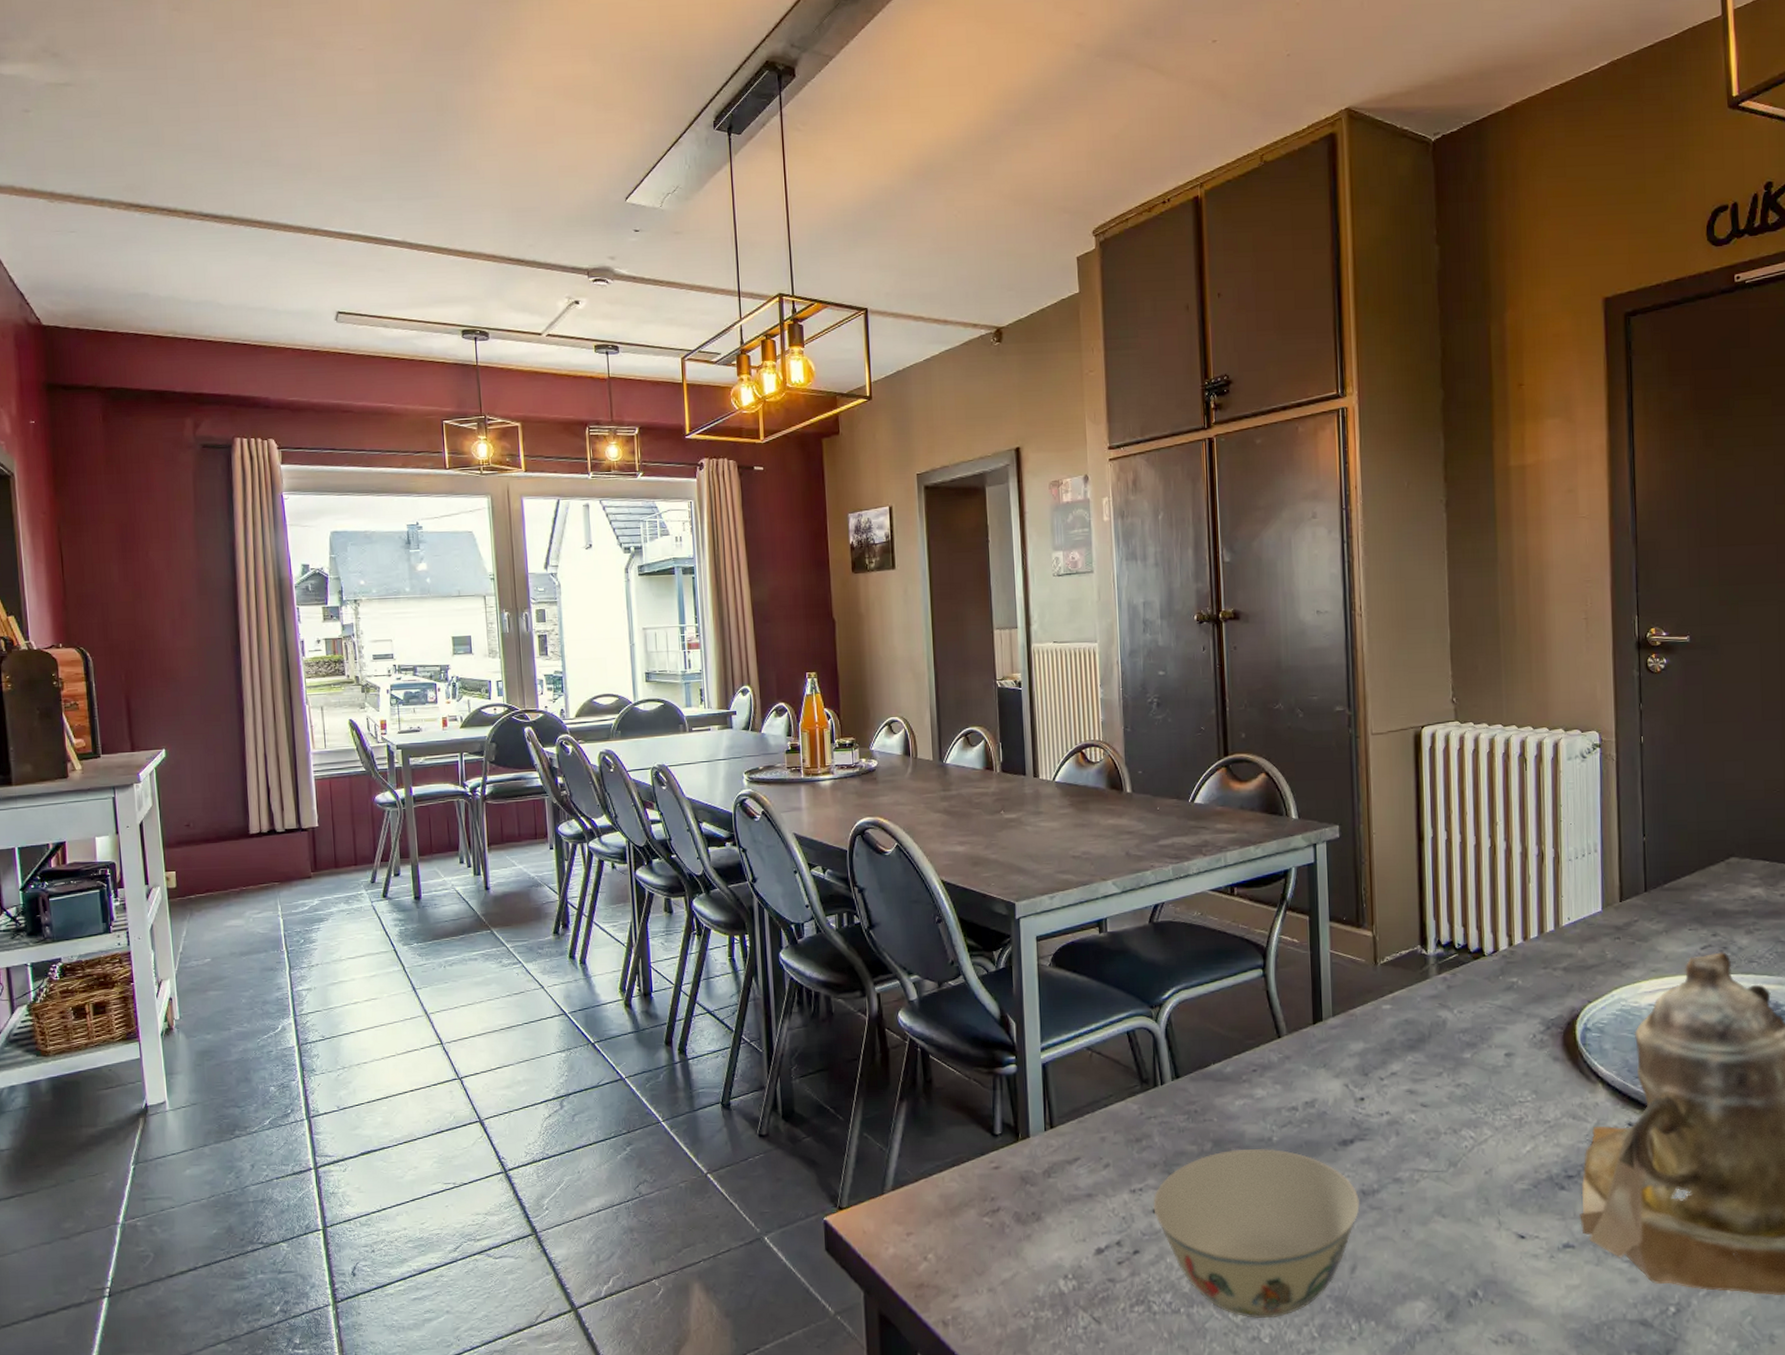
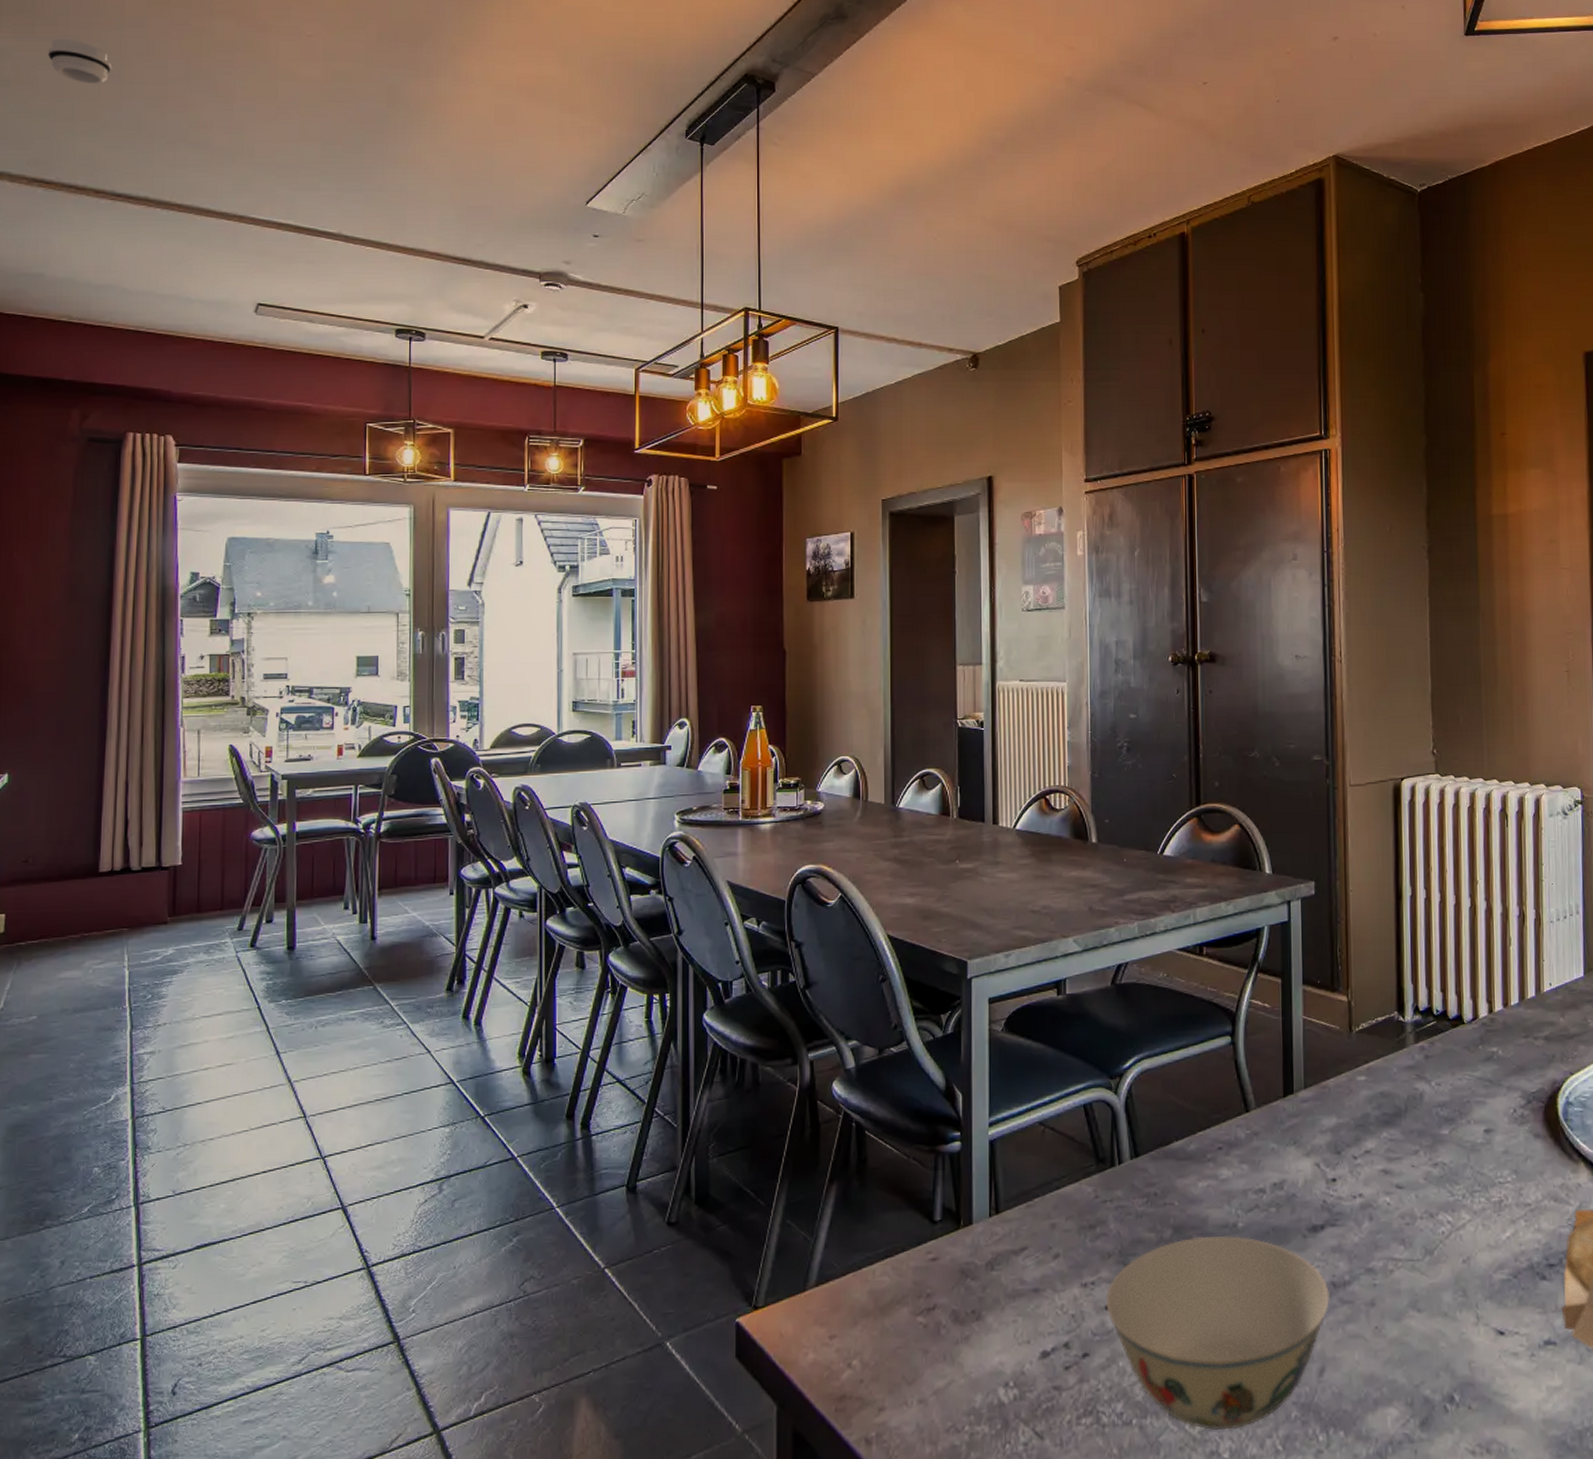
smoke detector: none [129,67,189,110] -> present [47,38,112,84]

